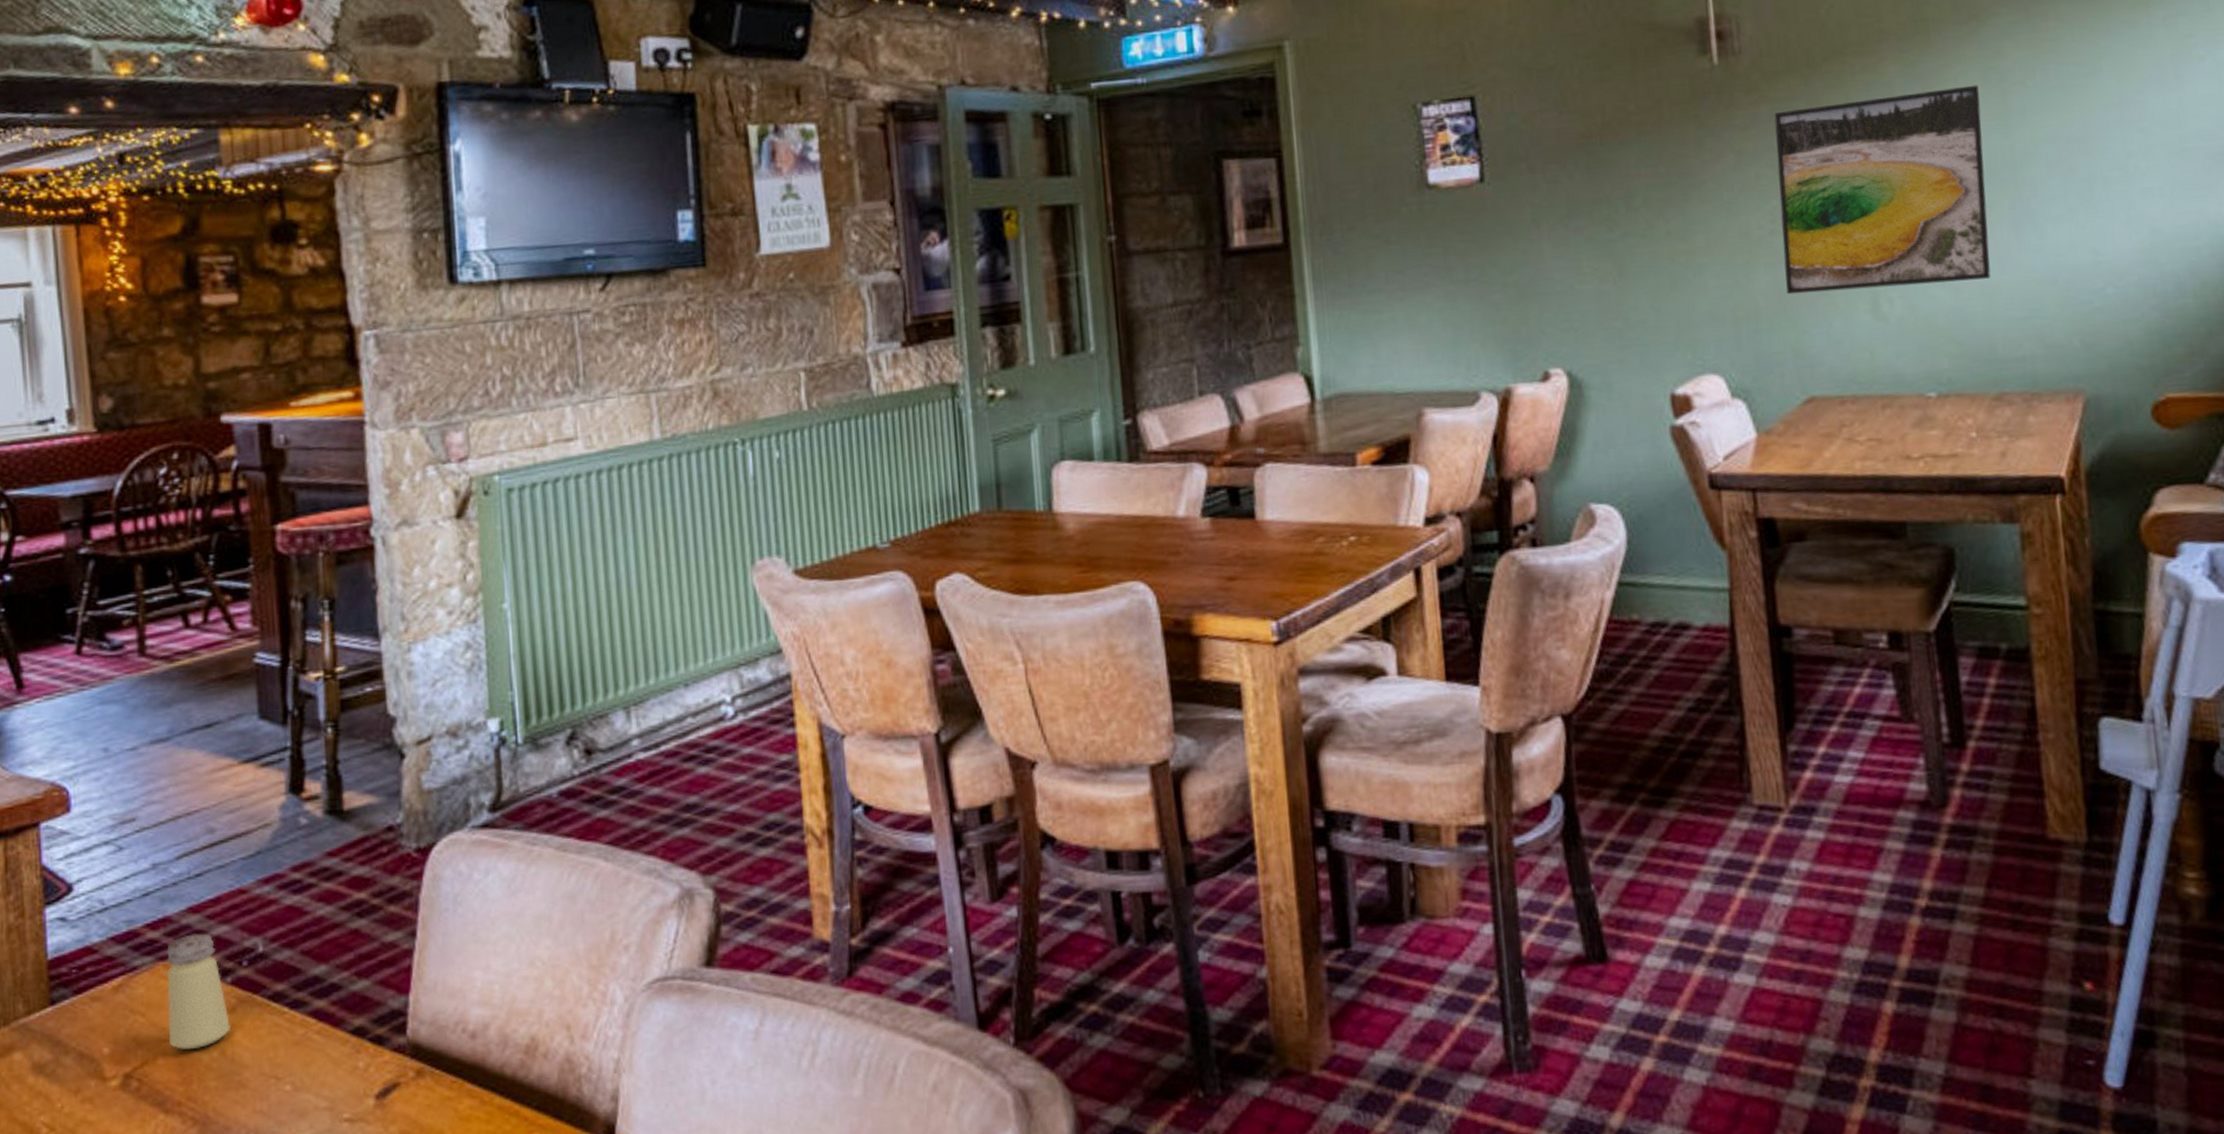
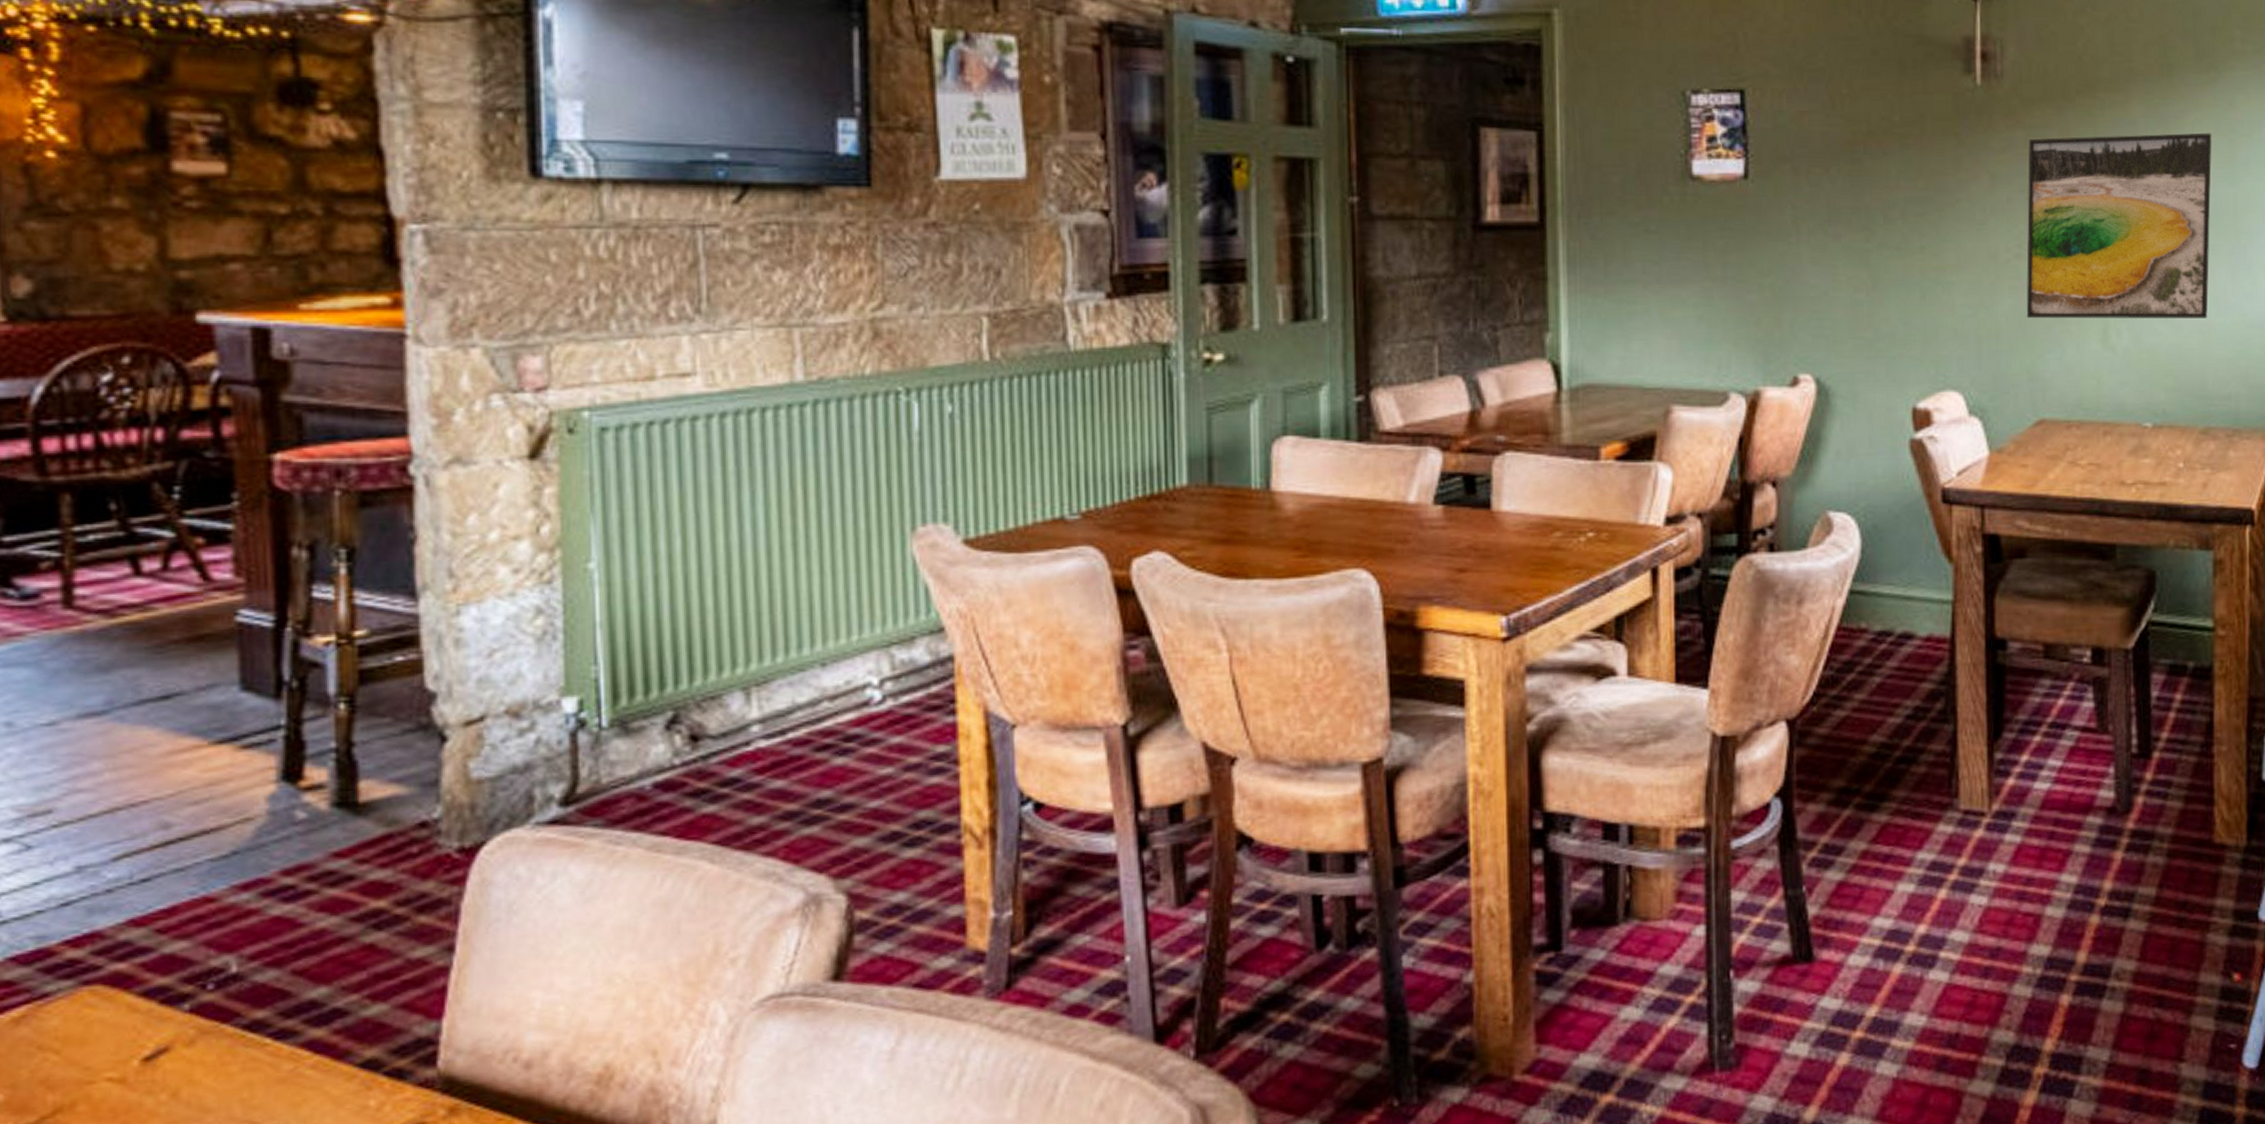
saltshaker: present [166,933,231,1050] -> none [93,950,188,1093]

